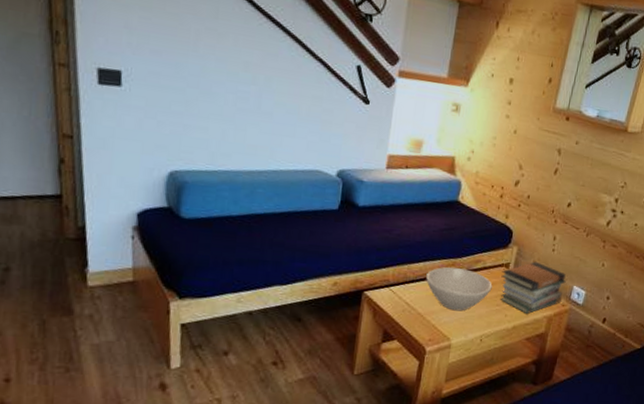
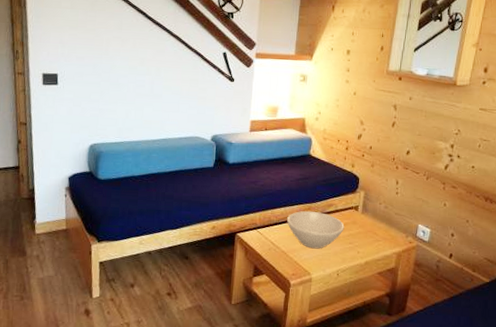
book stack: present [501,261,566,314] -> none [352,203,411,250]

